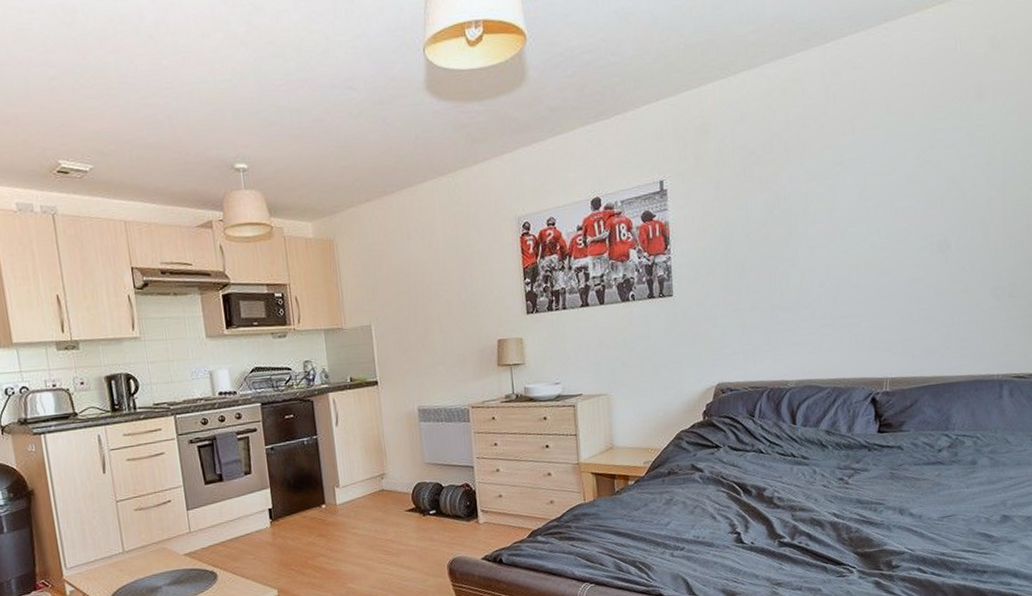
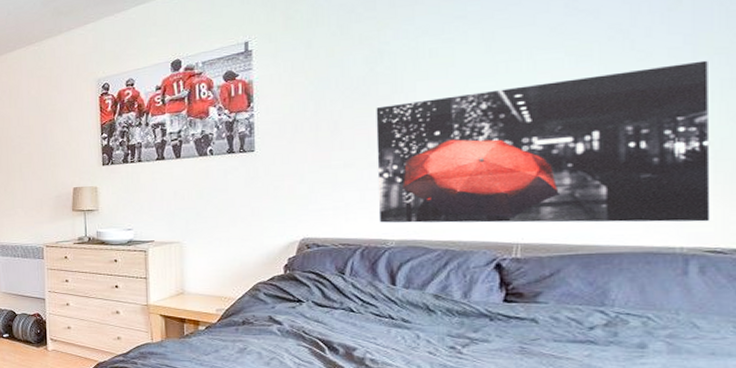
wall art: none [775,210,1016,365] -> present [376,60,710,223]

